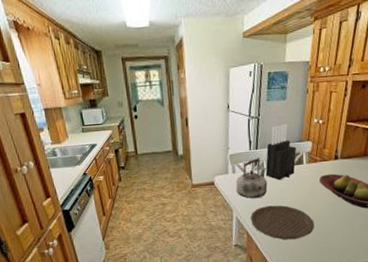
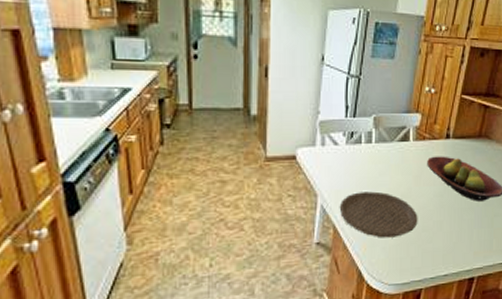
kettle: present [236,157,268,199] -> none [324,127,365,182]
knife block: present [265,123,297,181] -> none [363,88,403,160]

